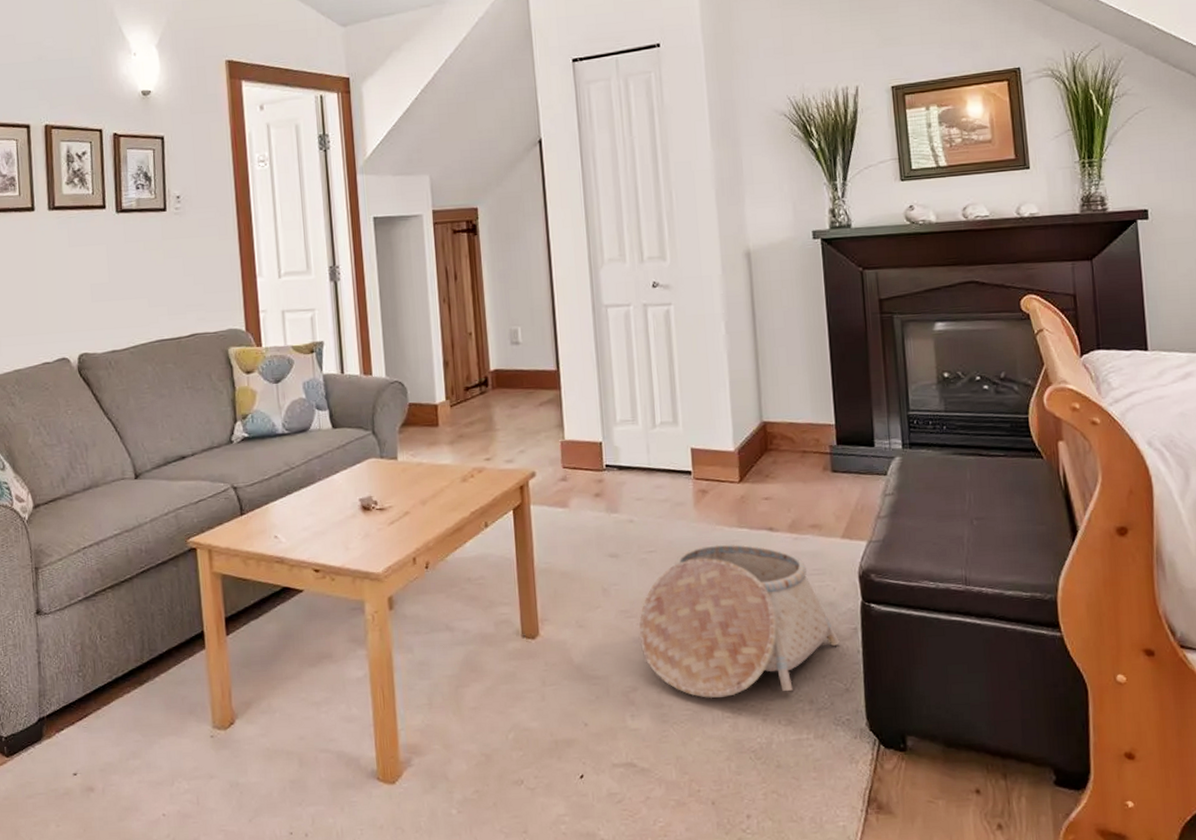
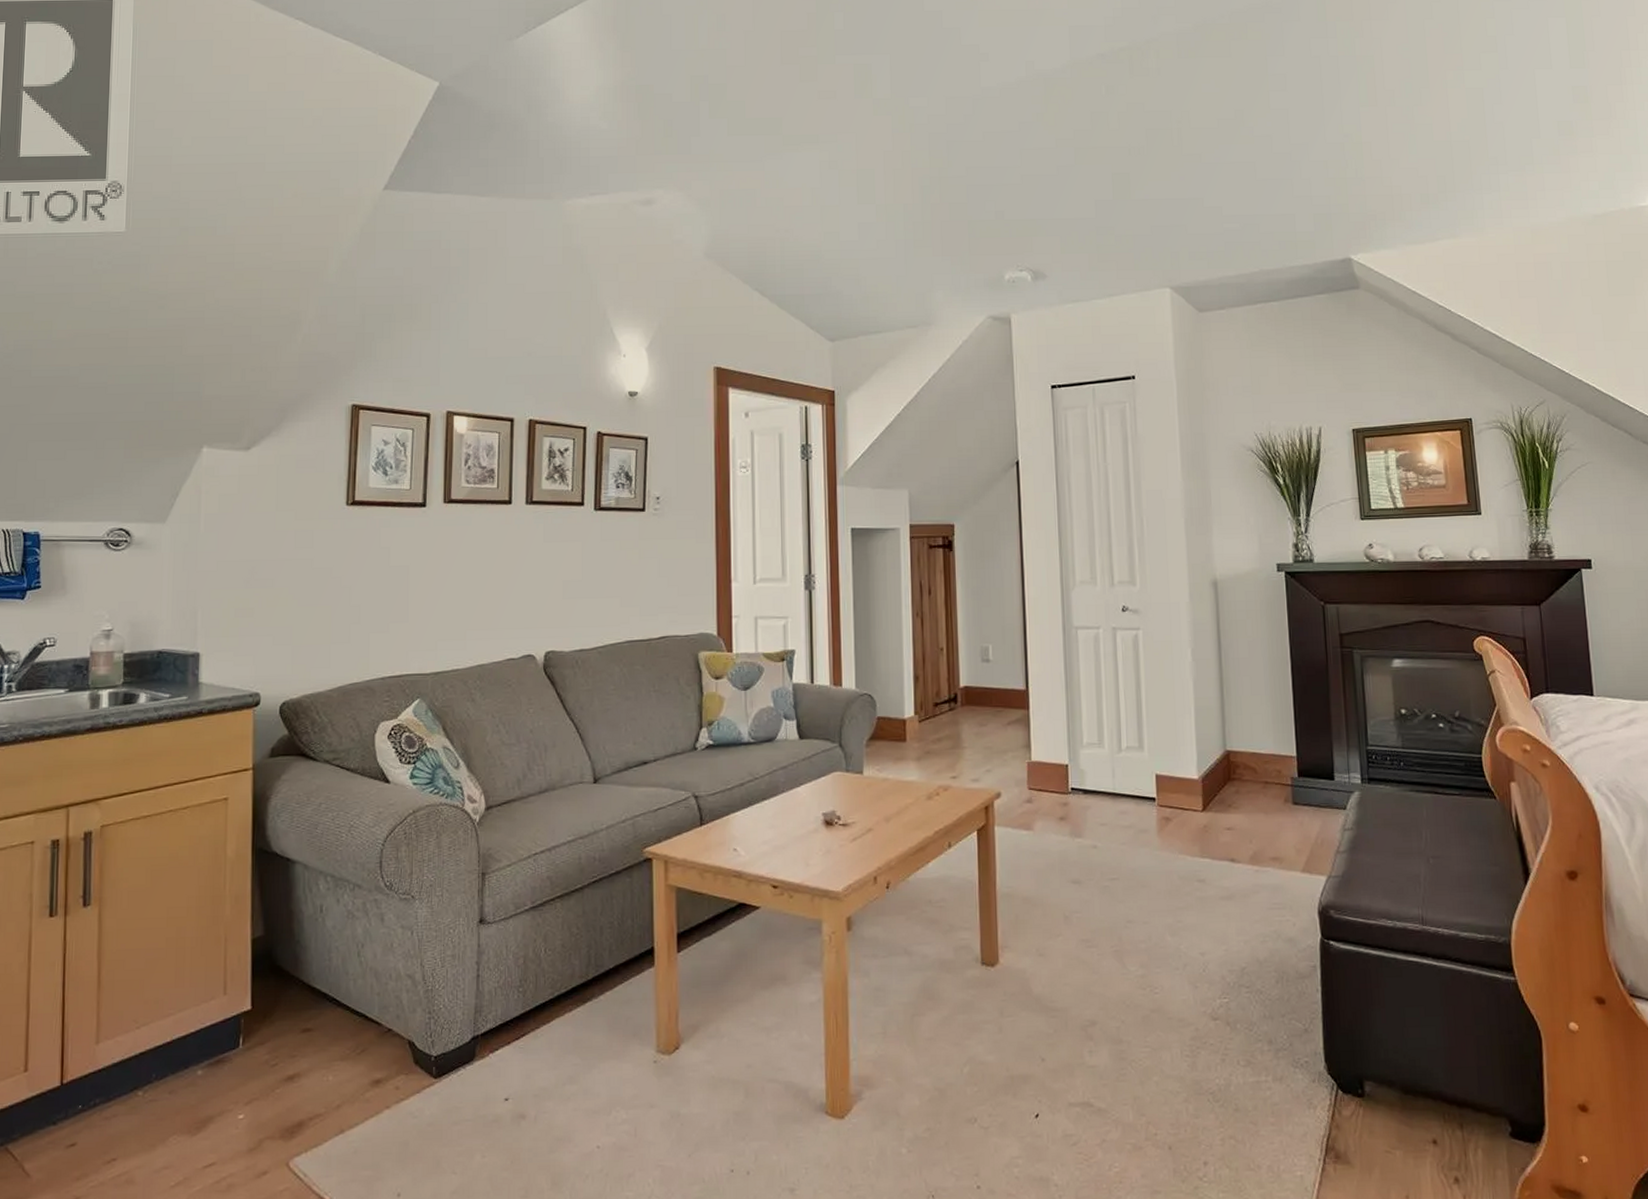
basket: present [639,544,840,699] -> none [1099,874,1299,1036]

